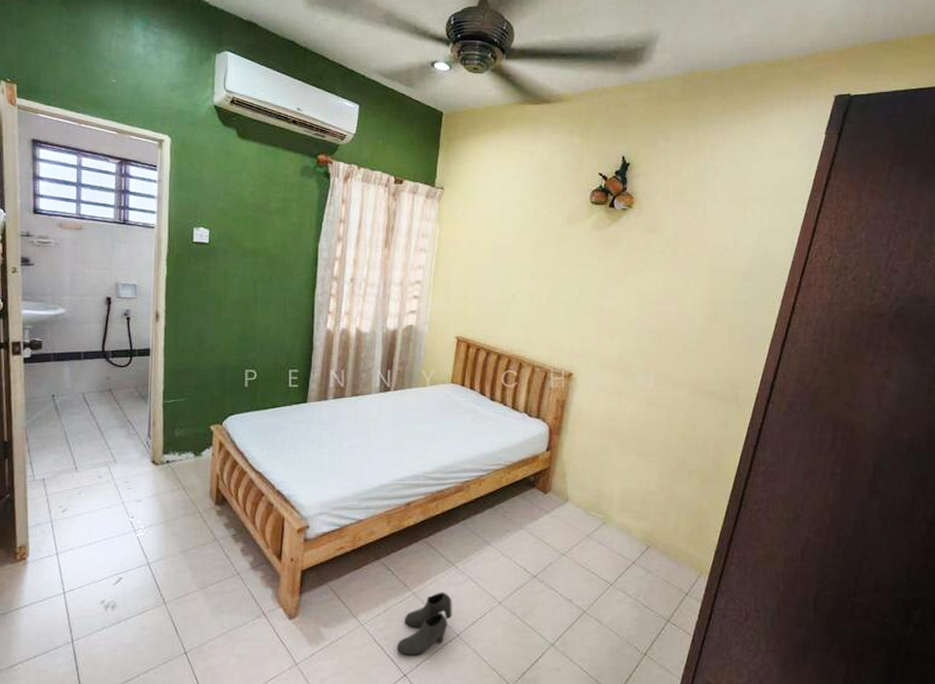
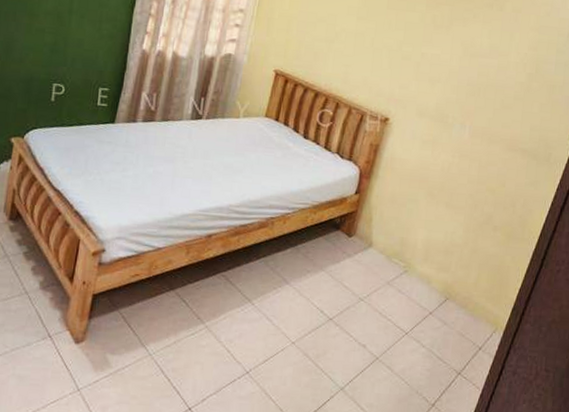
shoe: present [396,592,452,656] -> none [183,327,245,390]

